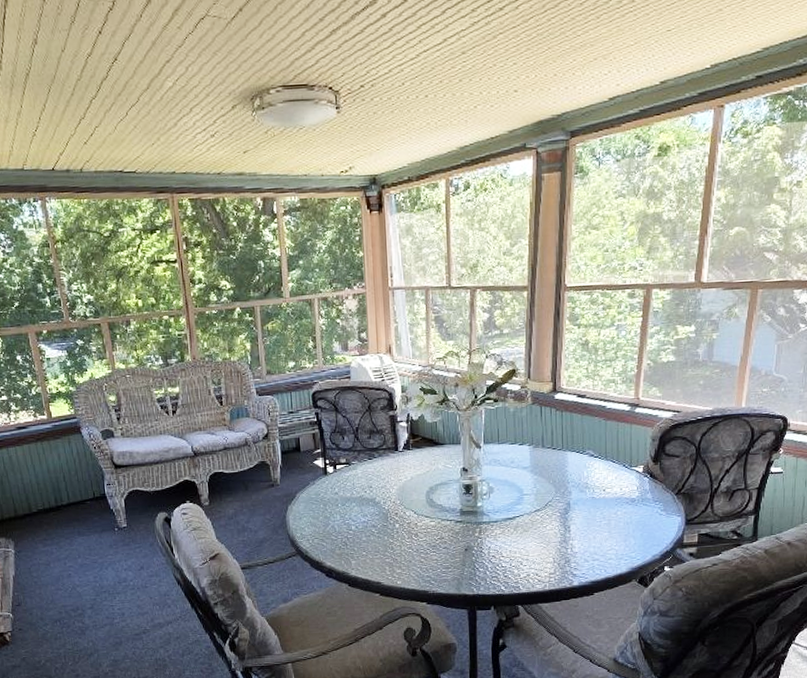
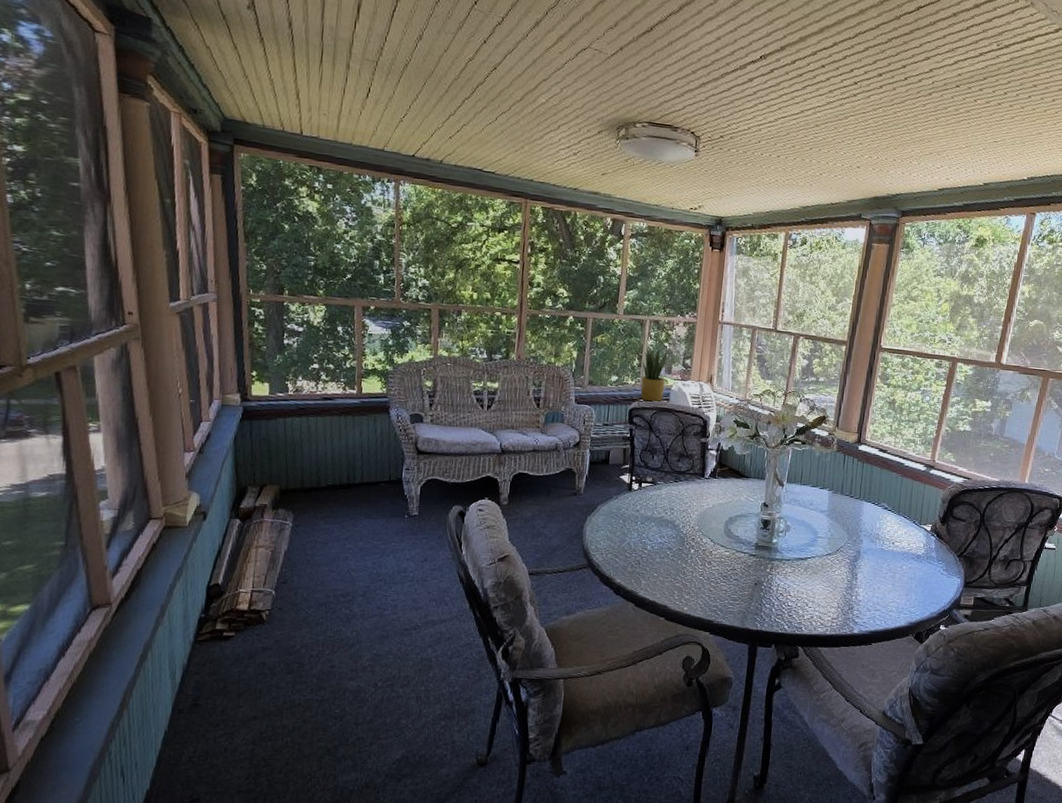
planter: none [315,324,344,383] -> present [640,345,668,402]

